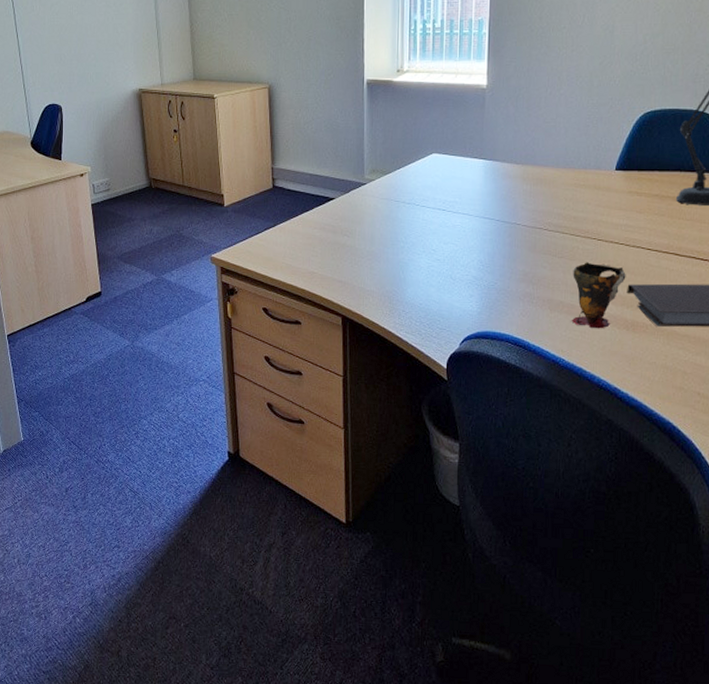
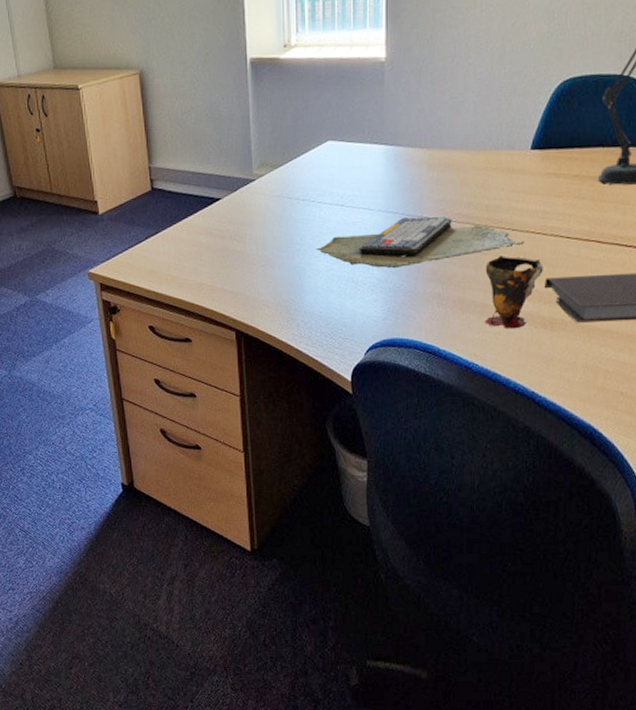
keyboard: none [418,224,609,269] -> present [316,216,524,269]

